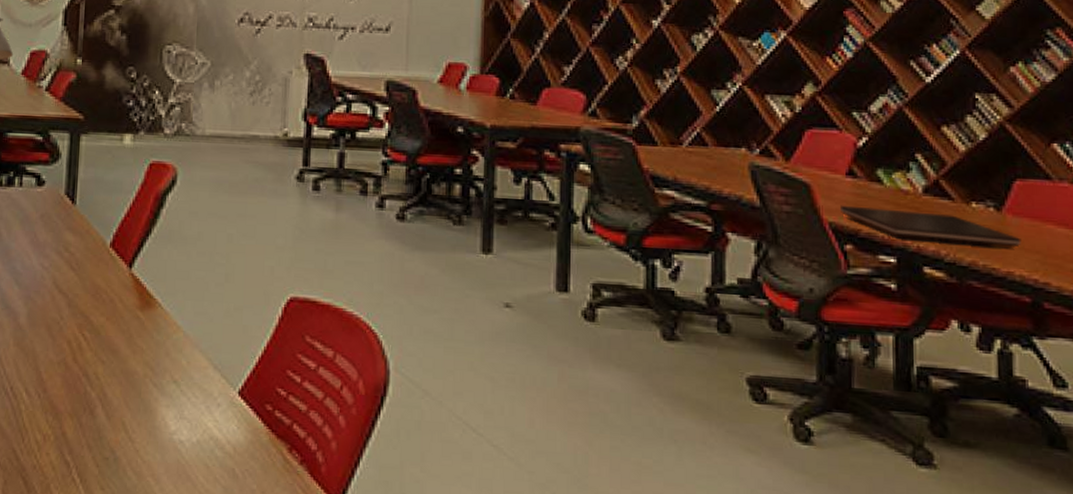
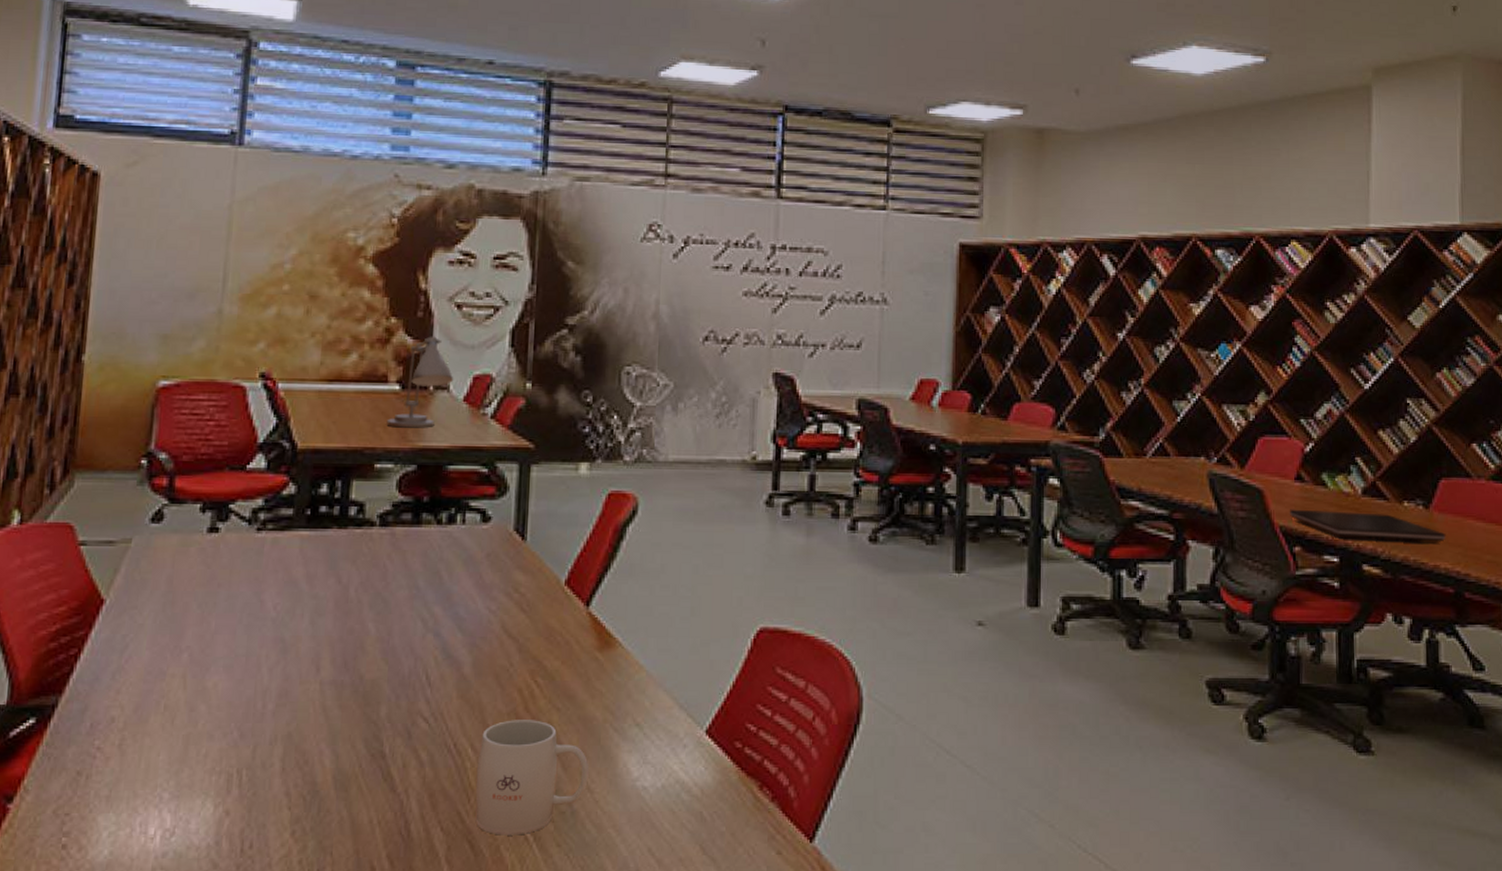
mug: none [28,369,131,476] -> present [475,720,590,836]

